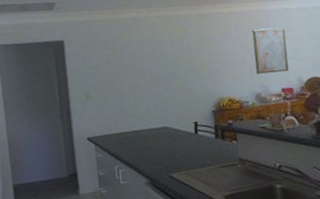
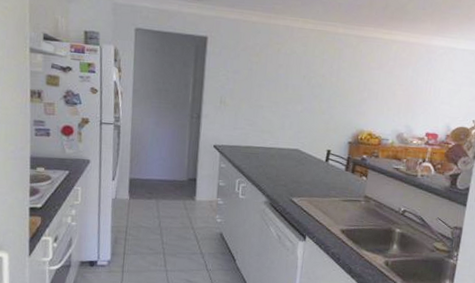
wall art: present [252,27,289,74] -> none [404,64,446,116]

